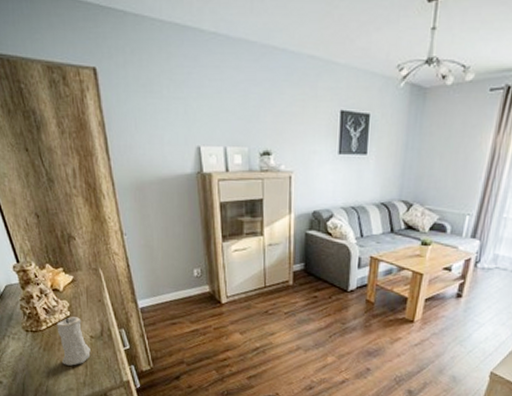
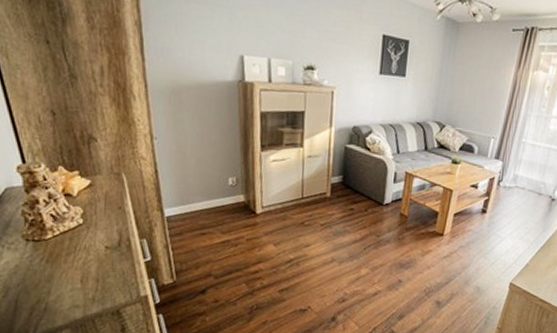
candle: present [56,316,91,366] -> none [65,224,104,280]

